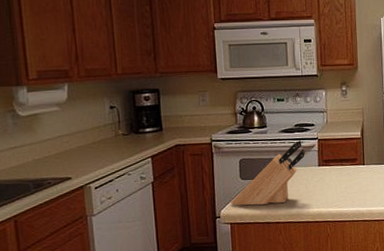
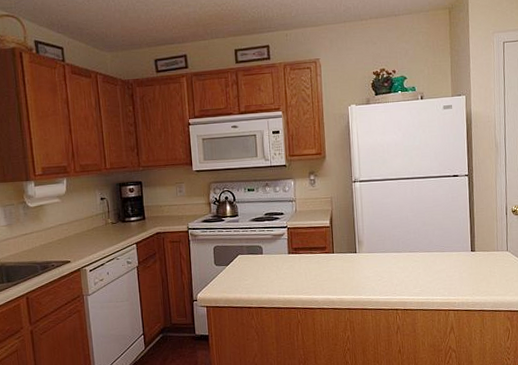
knife block: present [230,140,306,206] -> none [206,229,276,291]

